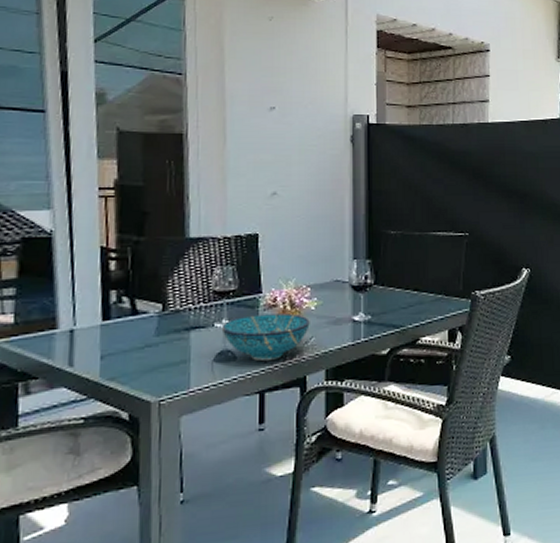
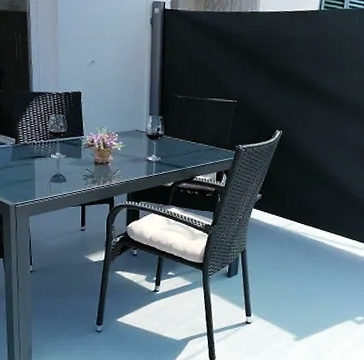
bowl: present [223,313,310,362] -> none [57,151,117,184]

